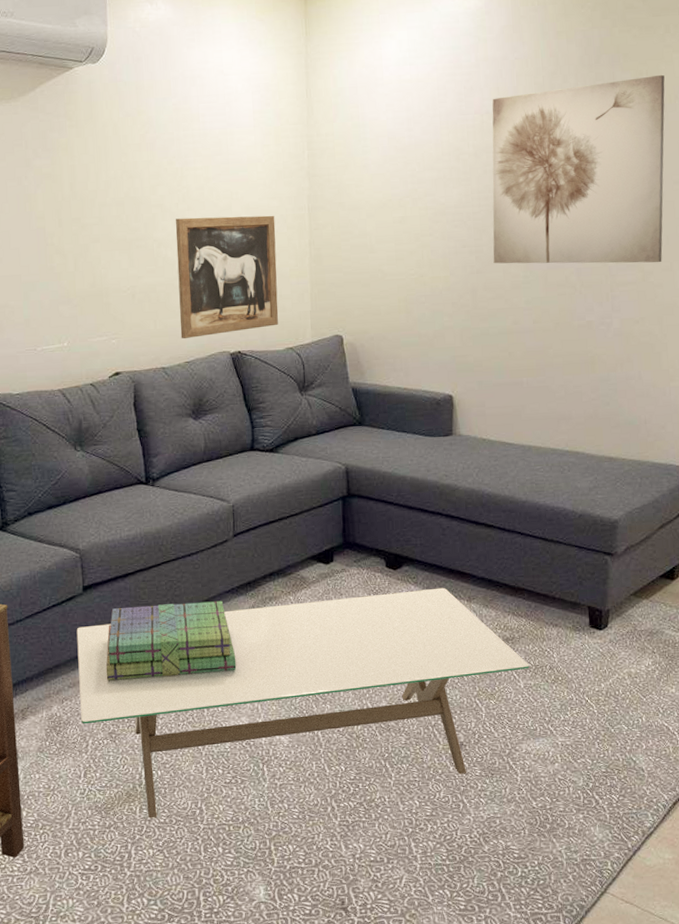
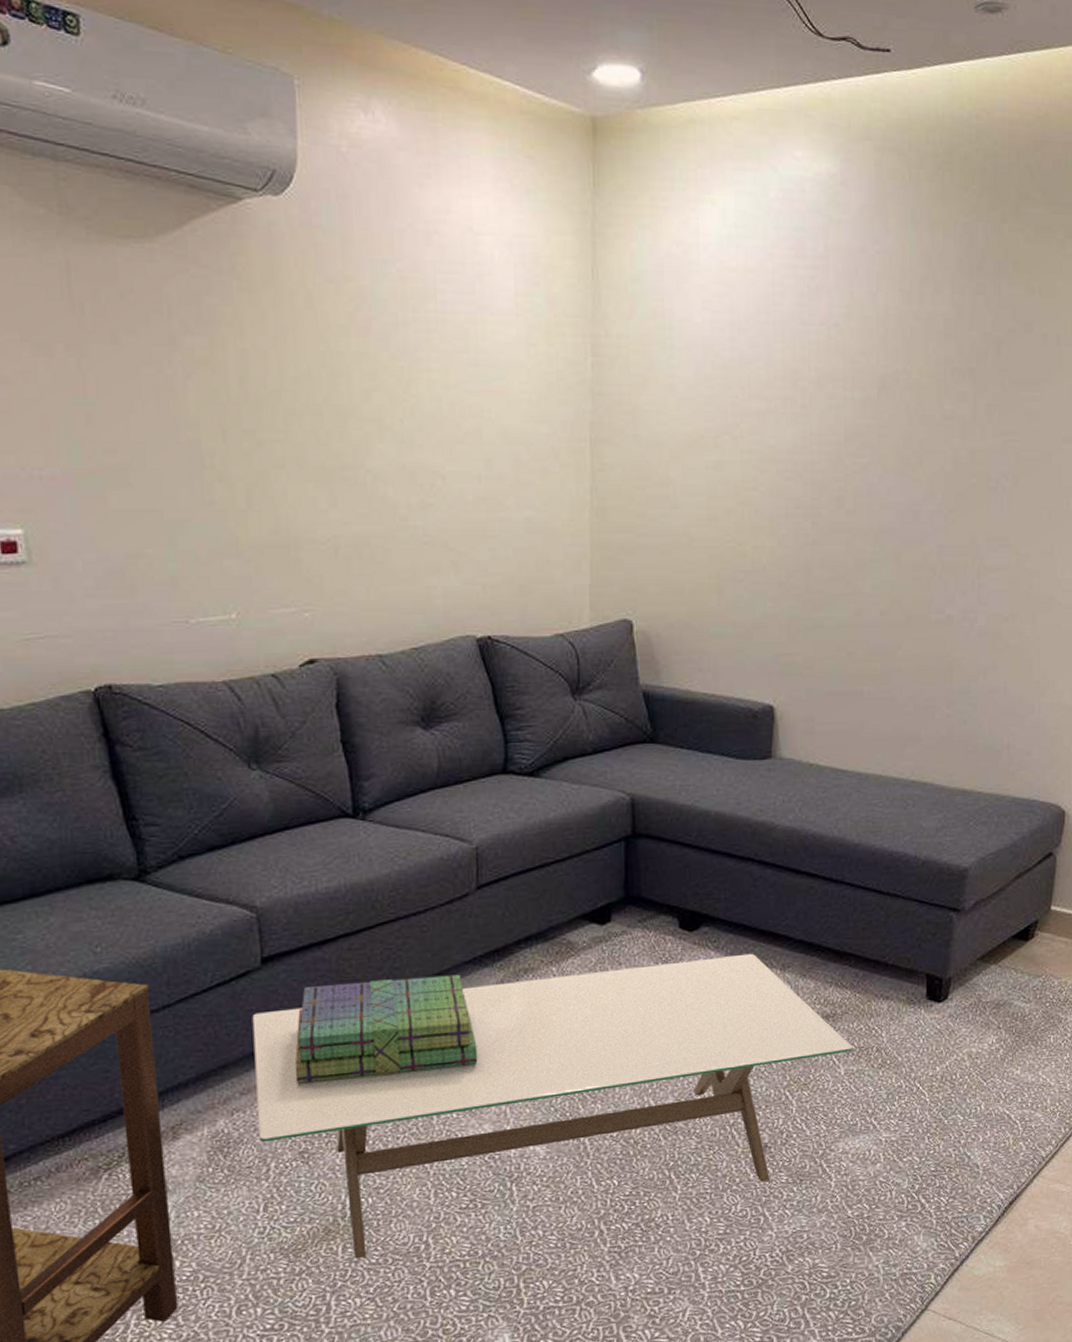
wall art: present [175,215,279,339] -> none [399,441,545,615]
wall art: present [492,74,665,264] -> none [834,294,1061,544]

